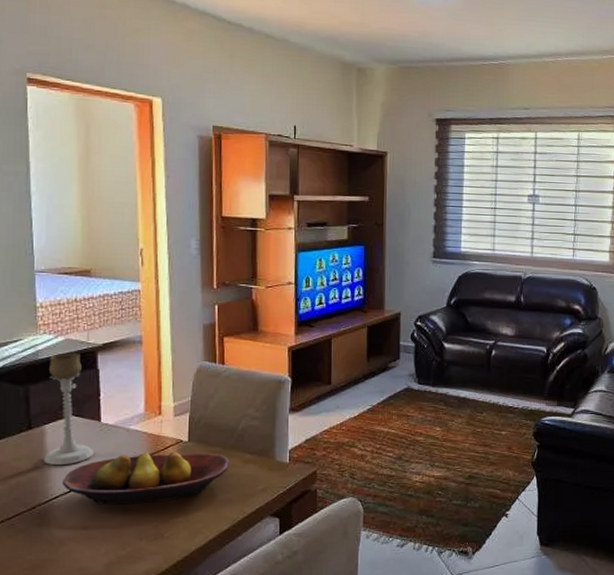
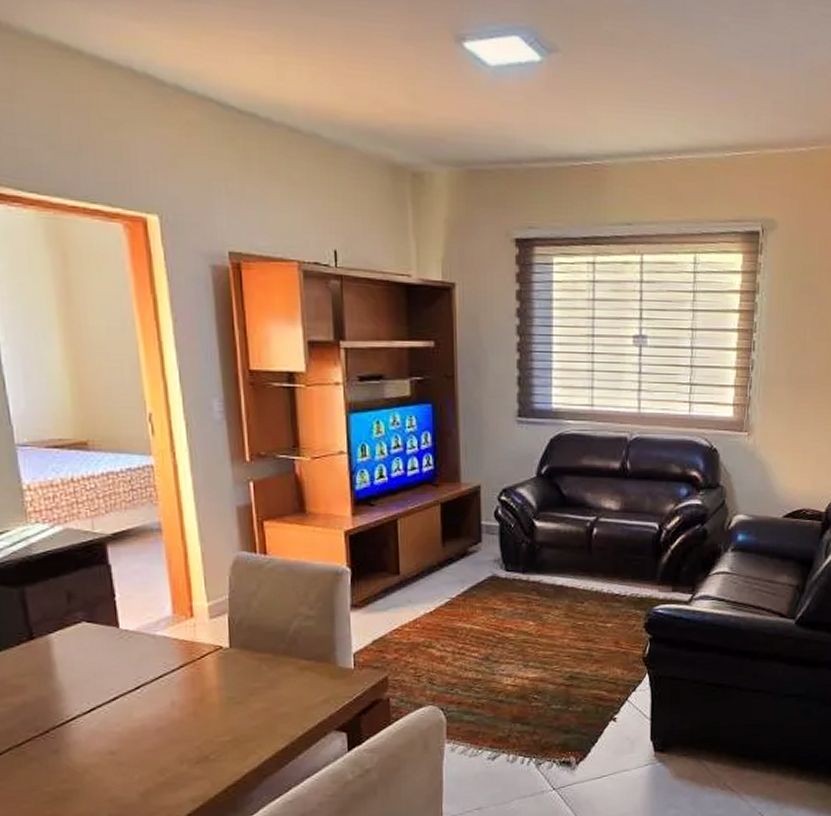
candle holder: present [43,352,95,466] -> none [47,545,116,682]
fruit bowl: present [63,452,230,505] -> none [79,660,283,725]

